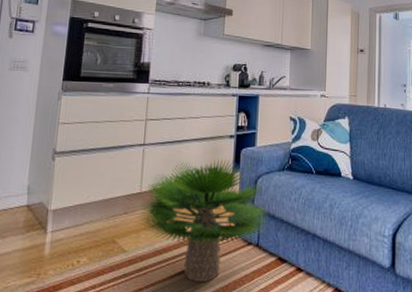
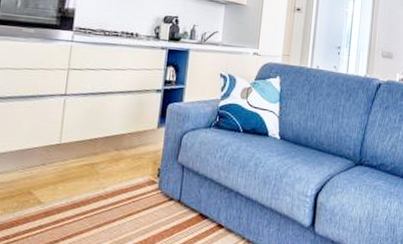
potted plant: present [140,159,269,282] -> none [58,113,192,236]

